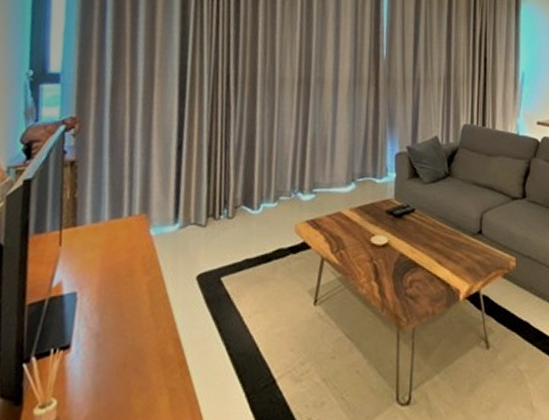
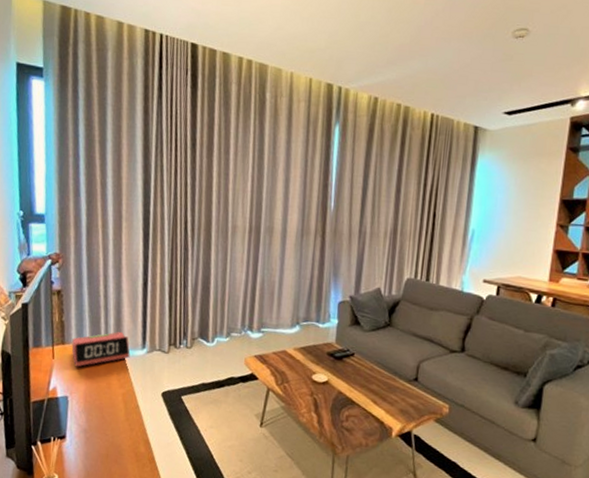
alarm clock: none [85,206,159,254] -> present [71,332,130,367]

